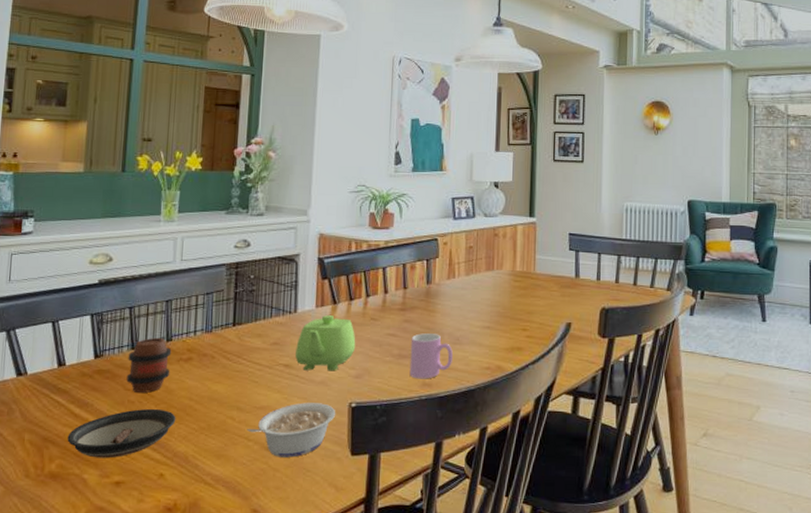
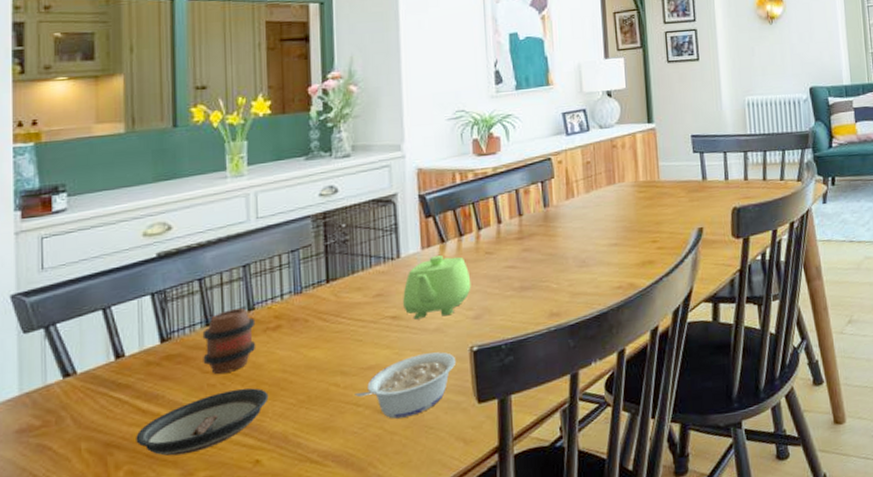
cup: present [409,333,453,379] -> none [532,259,580,310]

